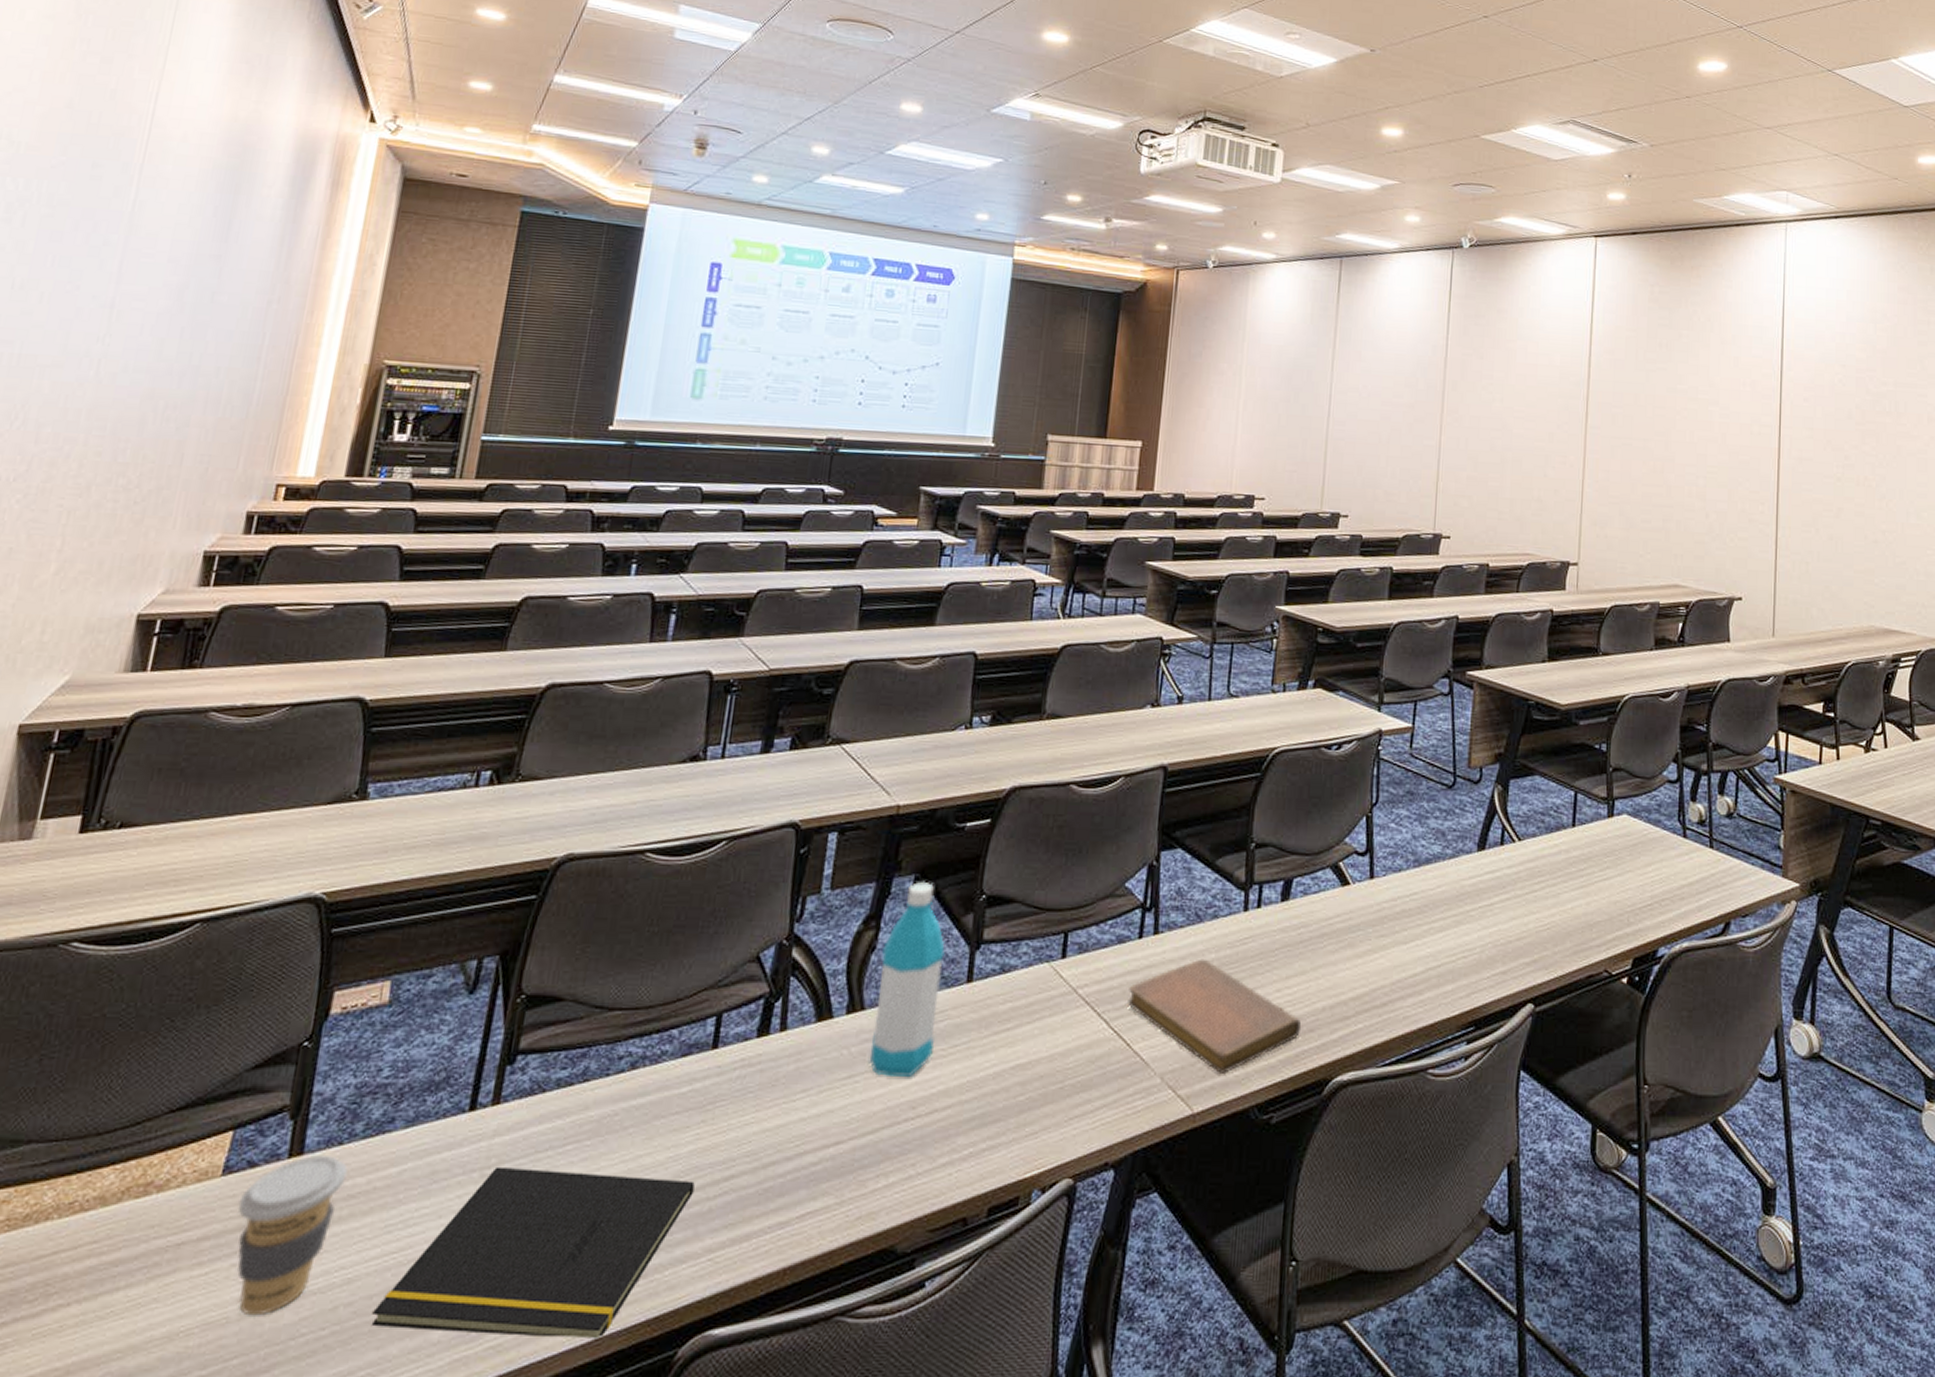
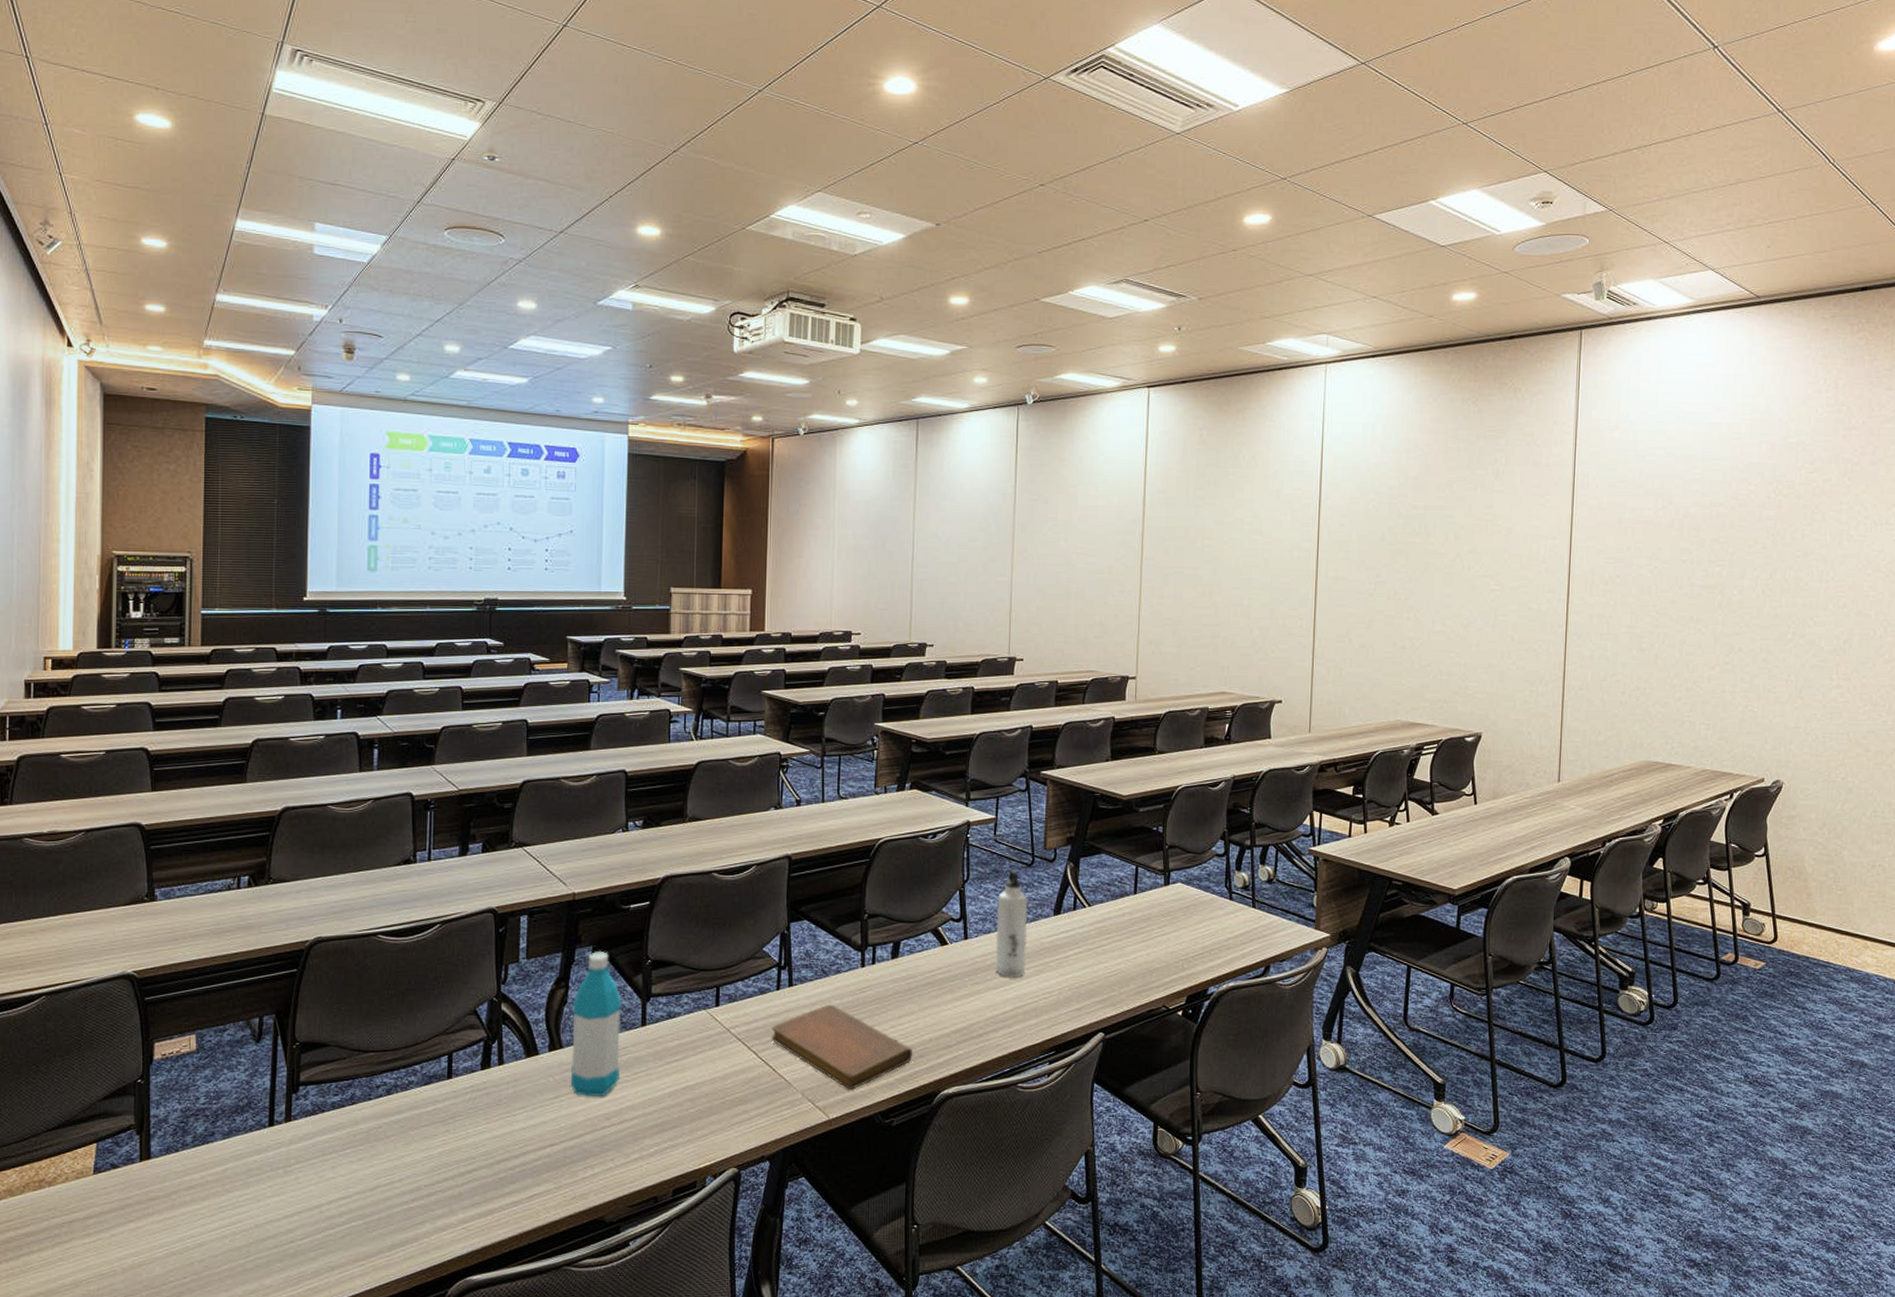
coffee cup: present [236,1156,348,1316] -> none [109,1159,185,1269]
notepad: present [372,1166,695,1338] -> none [219,1165,446,1282]
water bottle: none [1405,791,1447,930] -> present [995,869,1028,978]

